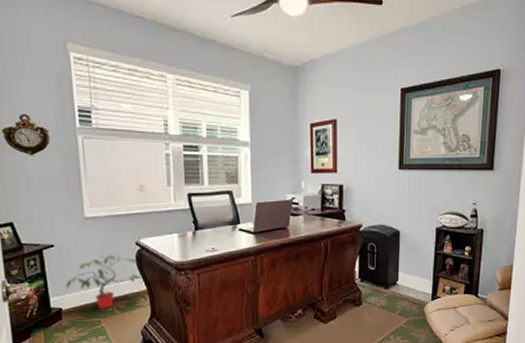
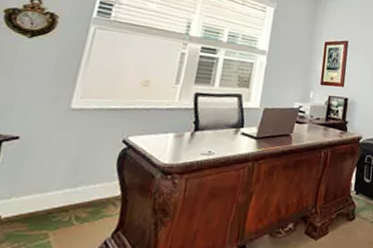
potted plant: present [66,255,141,308] -> none [16,152,119,217]

